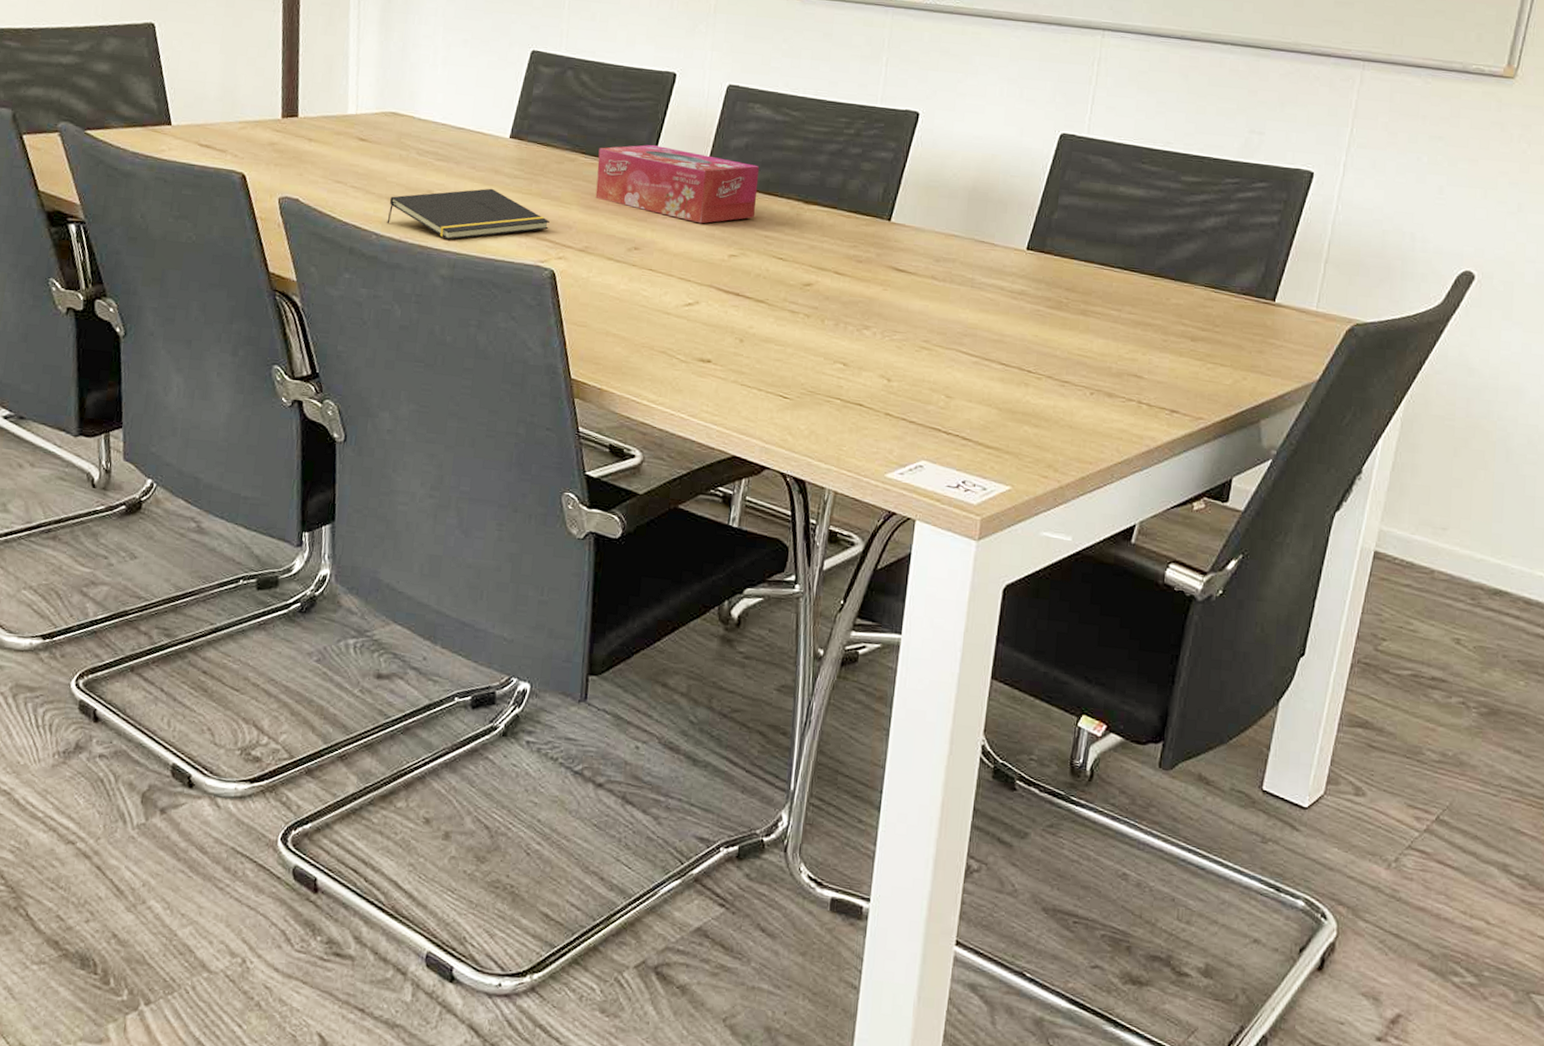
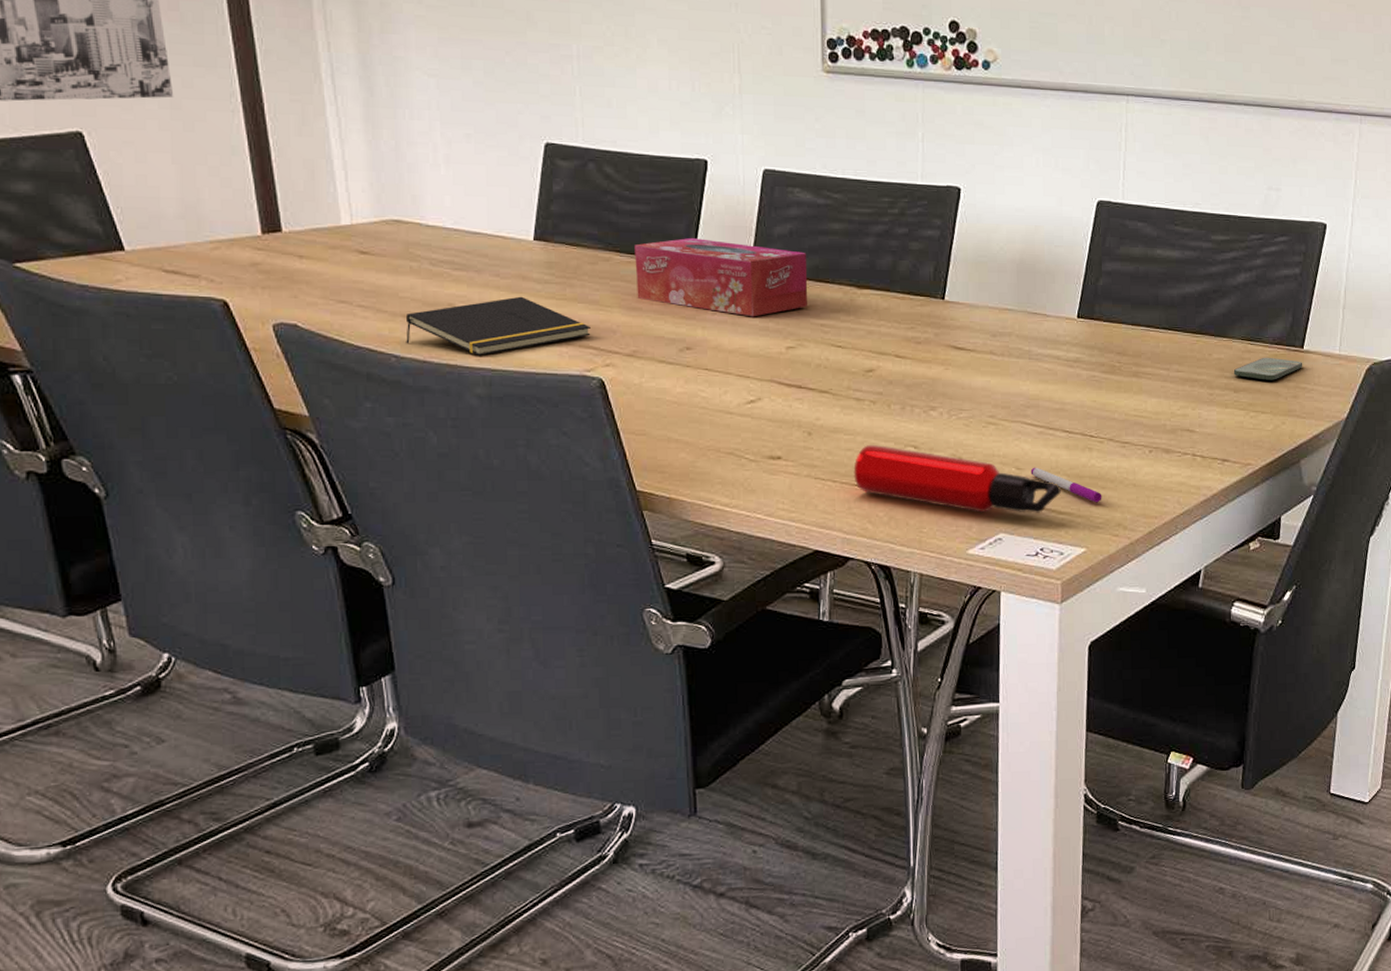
water bottle: none [779,357,992,445] -> present [853,444,1062,513]
pen: none [960,397,1034,441] -> present [1030,467,1102,503]
smartphone: none [1192,306,1273,332] -> present [1233,357,1303,380]

